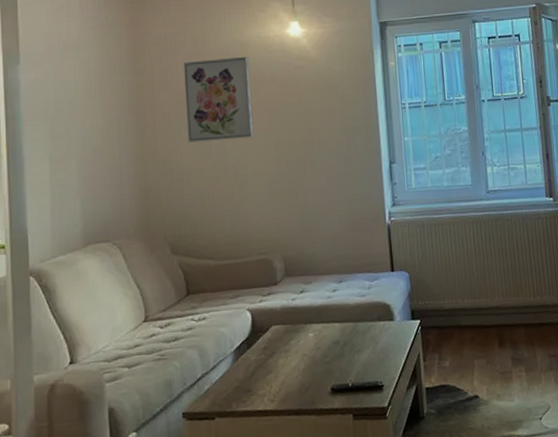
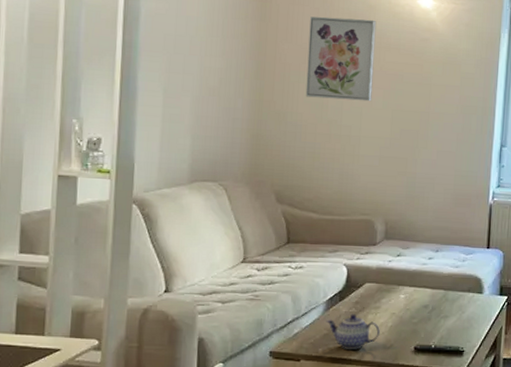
teapot: none [236,360,293,401] -> present [326,314,380,351]

